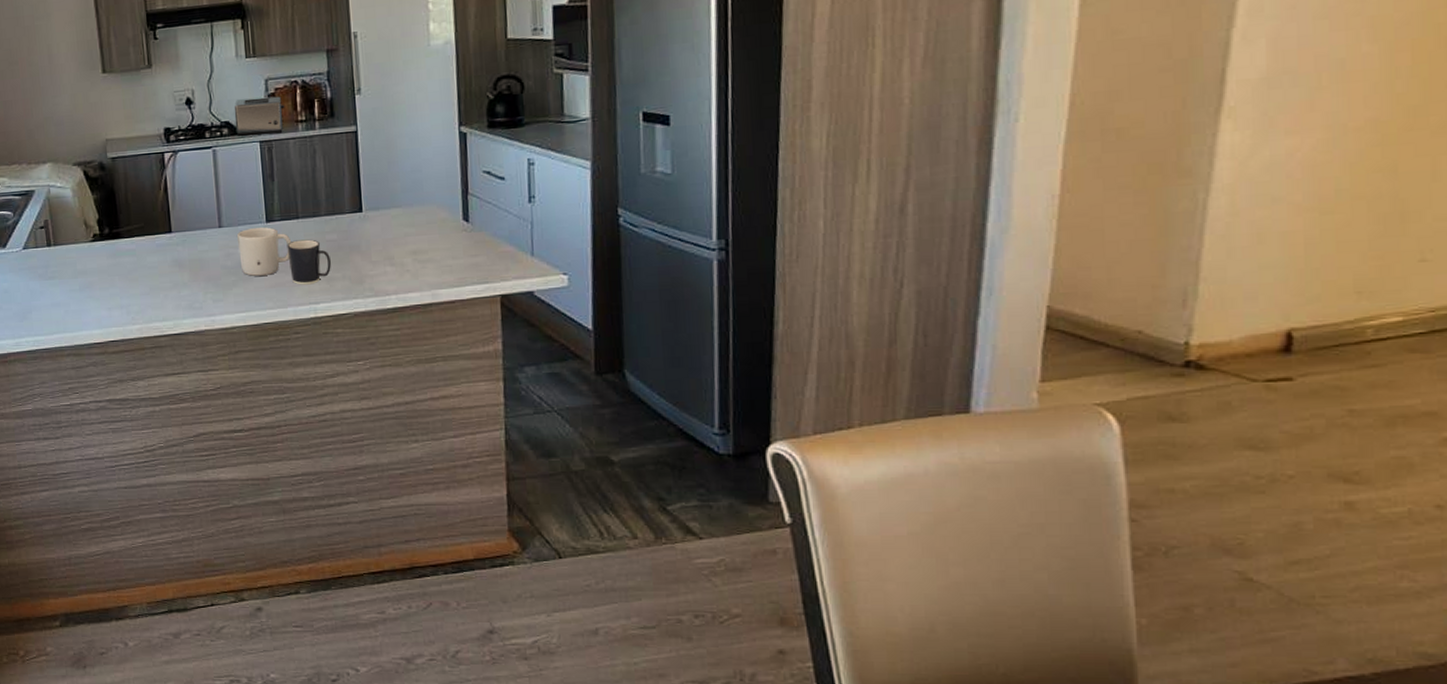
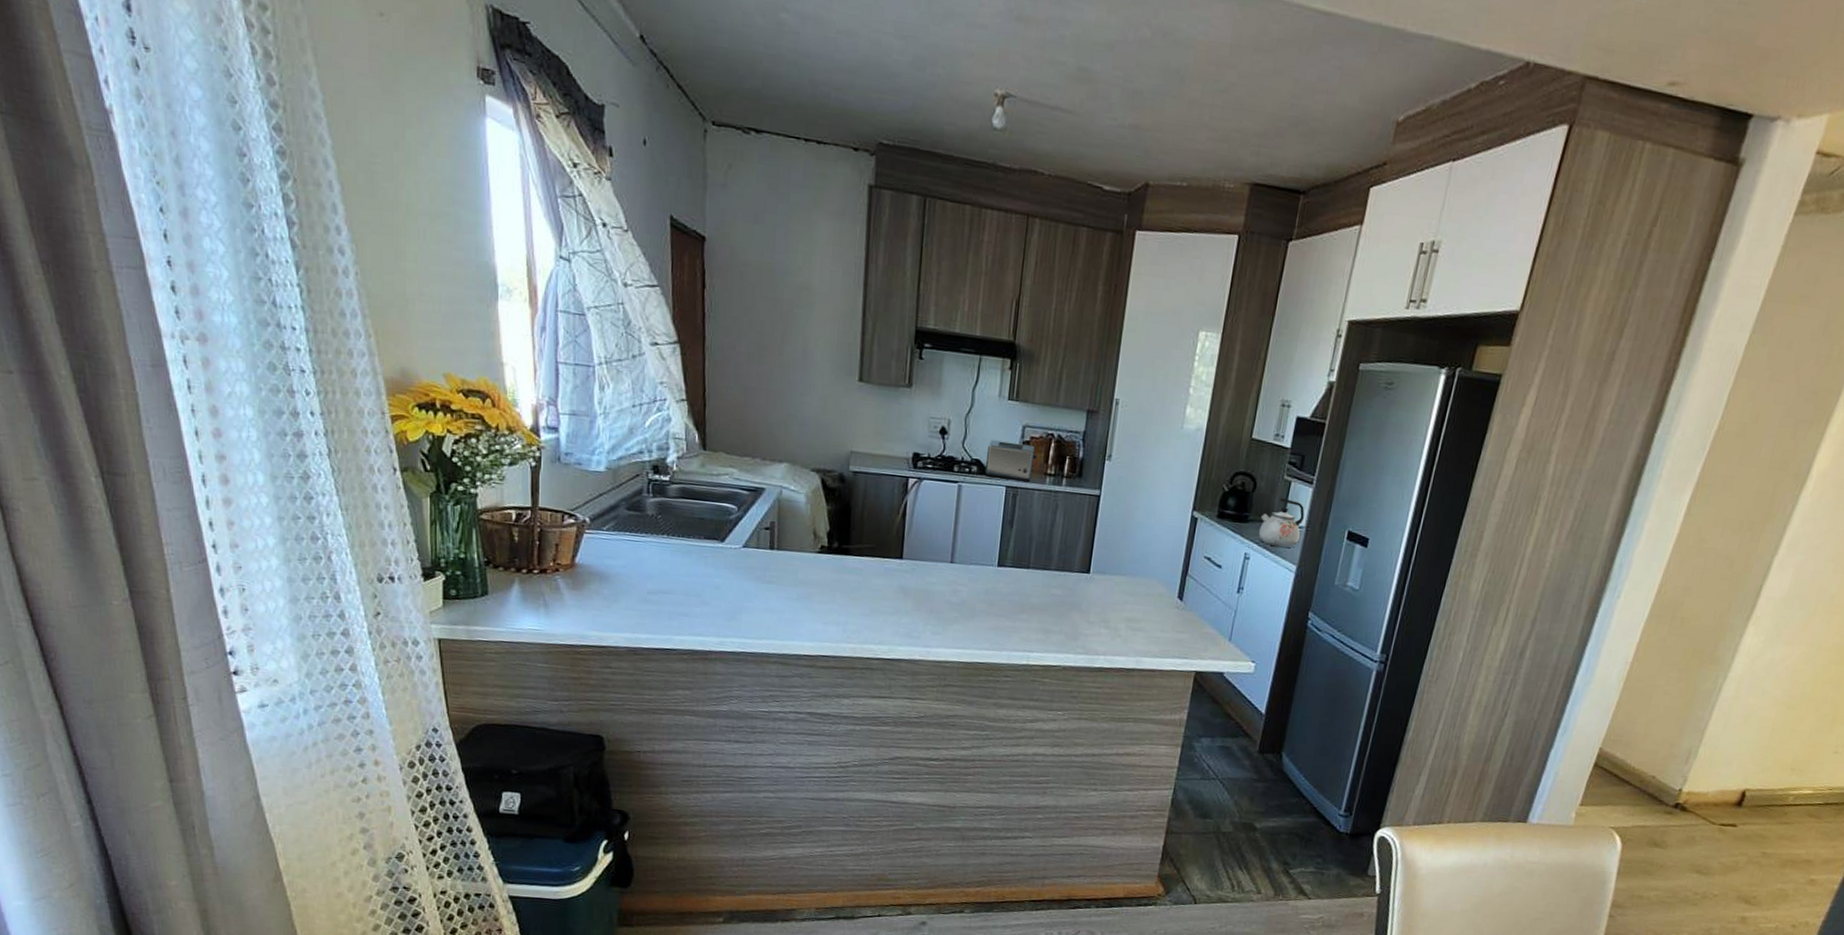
mug: present [236,227,292,276] -> none [964,569,1019,618]
mug: present [287,239,332,285] -> none [1011,588,1052,634]
kettle: none [536,92,587,146] -> present [1258,497,1305,548]

